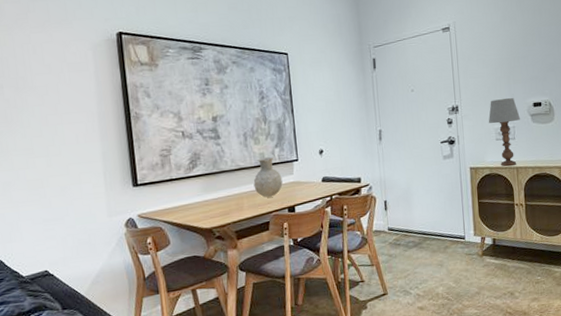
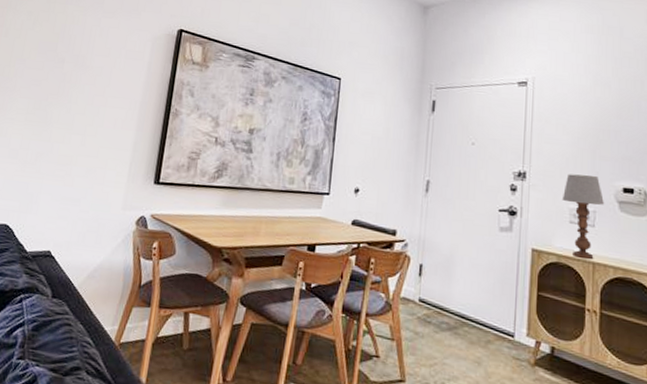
vase: present [253,156,283,198] -> none [275,182,308,229]

